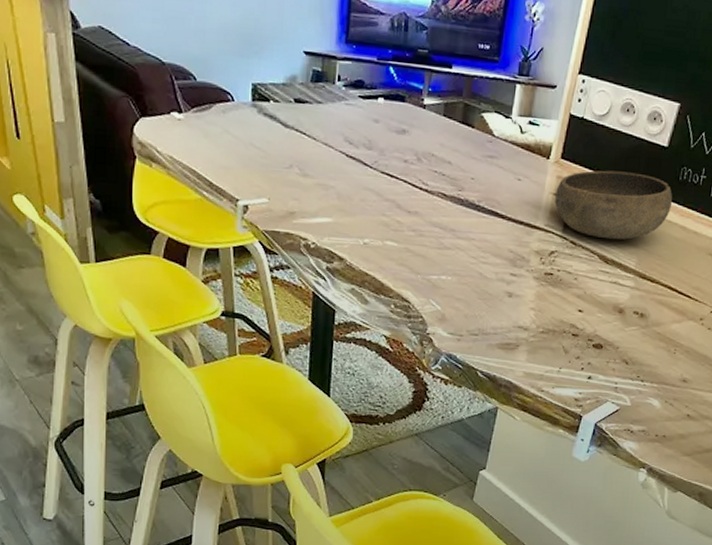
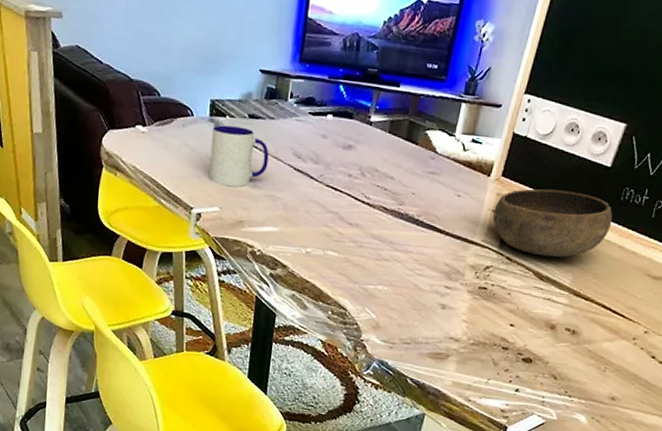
mug: none [254,110,319,177] -> present [209,125,269,187]

